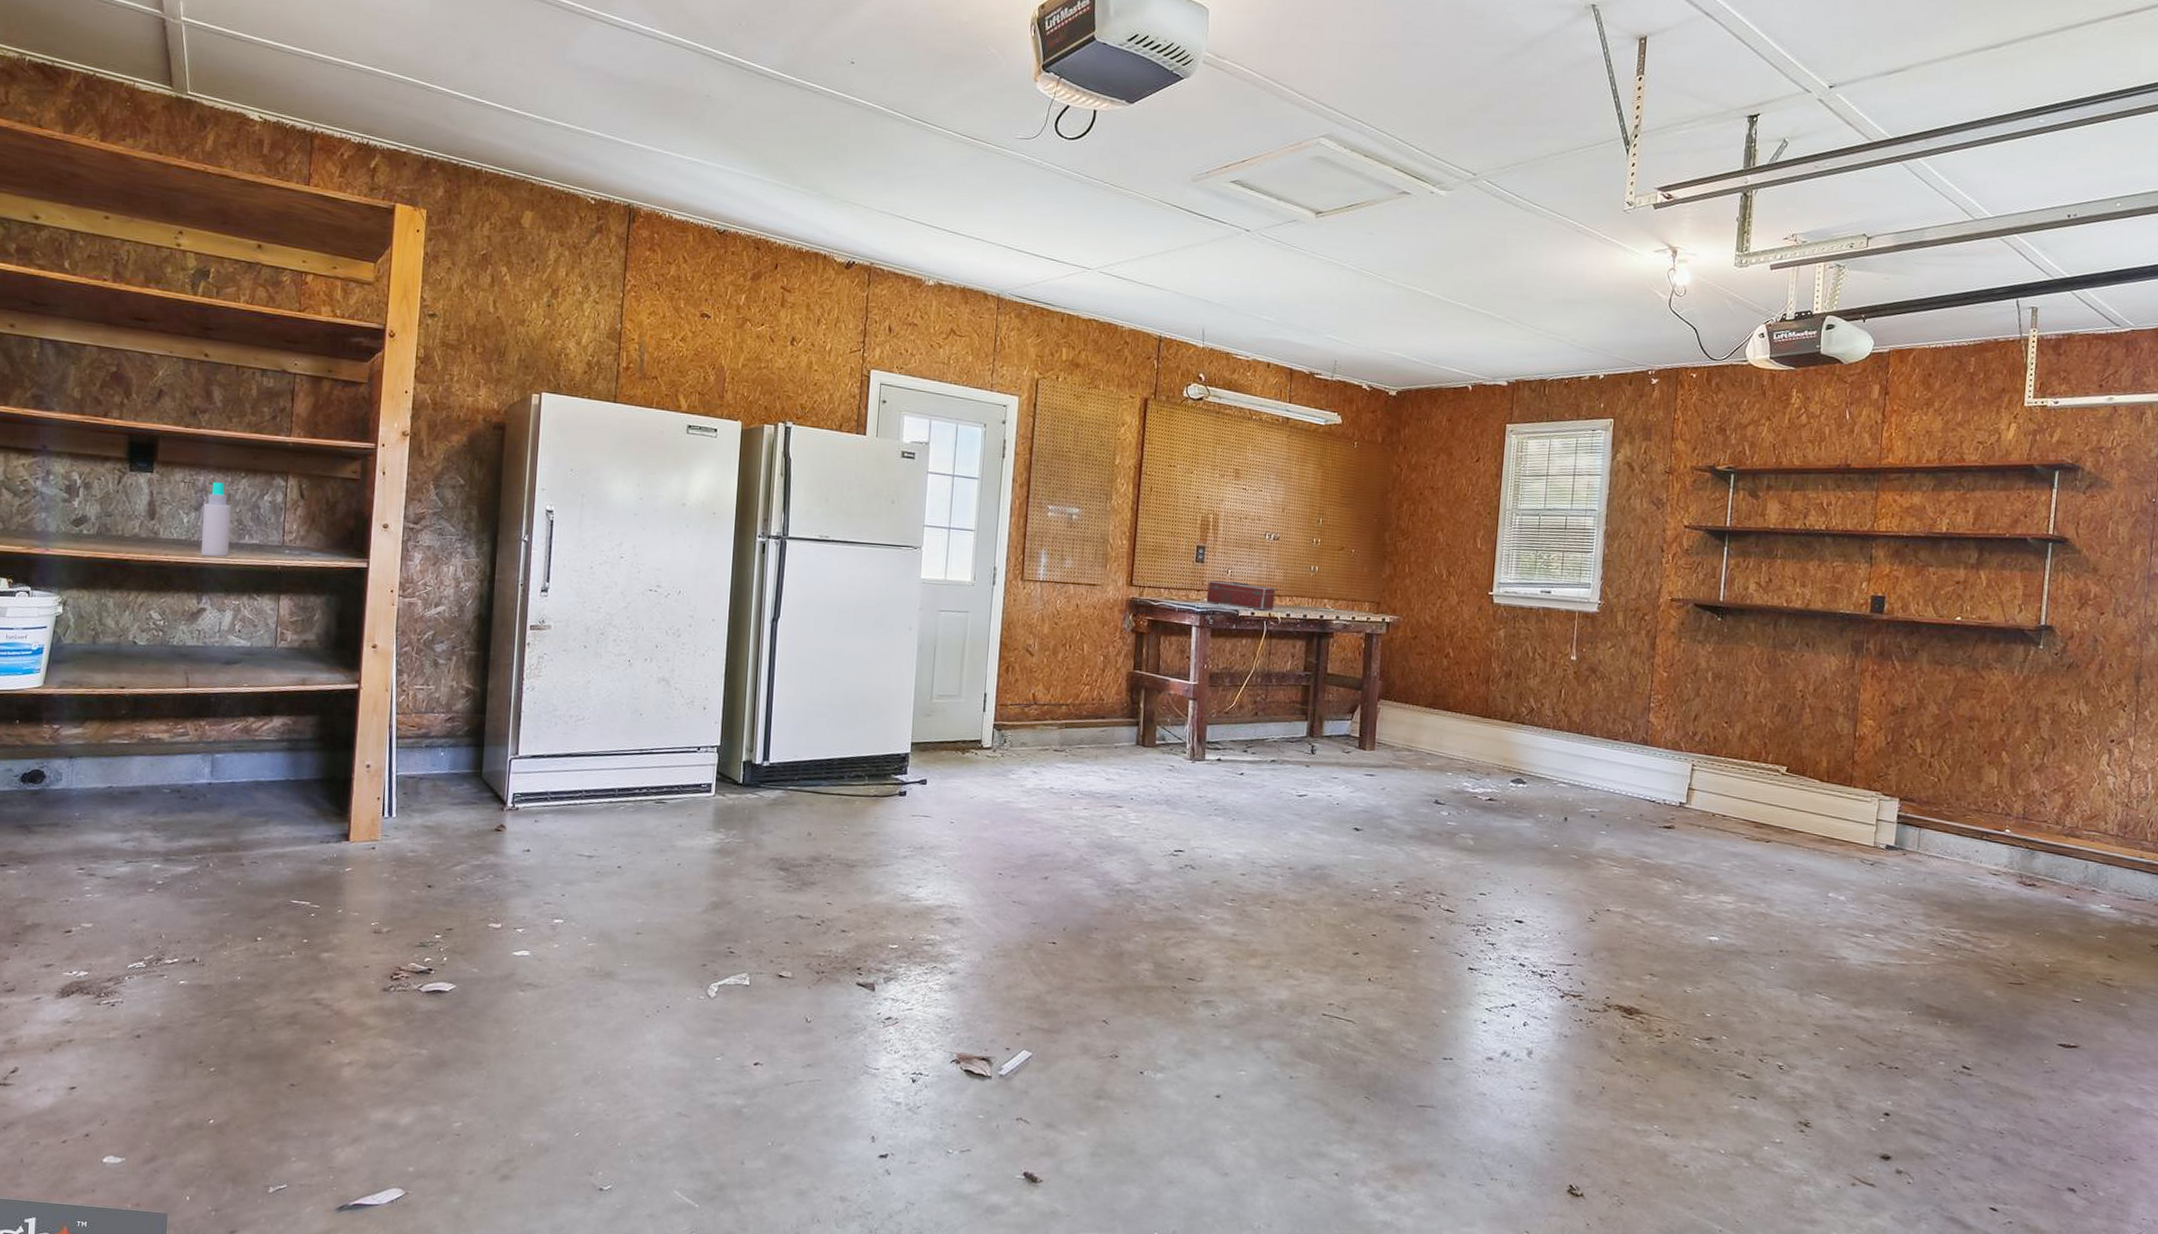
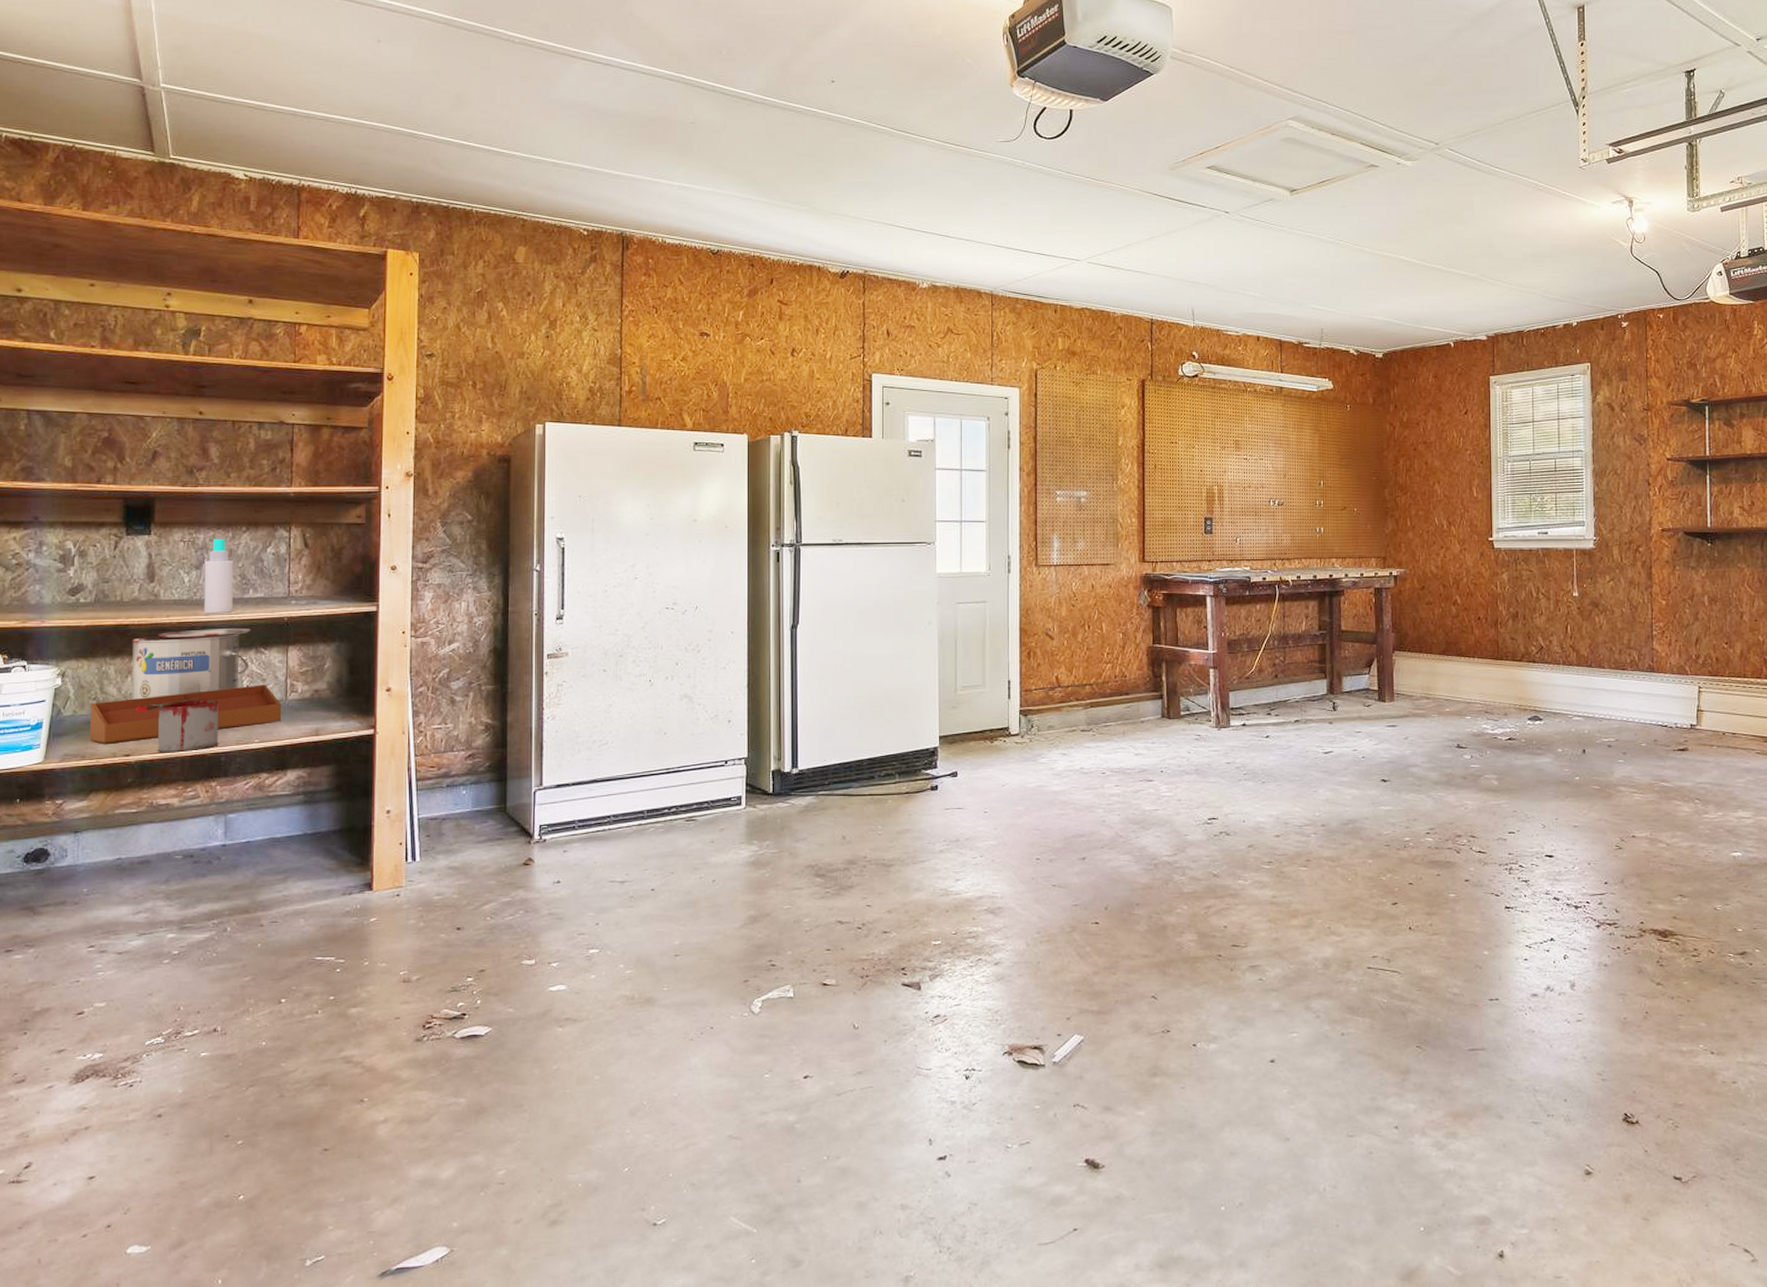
storage bin: none [87,630,271,675] -> present [89,685,282,744]
paint can: none [129,570,244,634] -> present [132,629,250,700]
paint can: none [132,636,211,689] -> present [136,696,219,752]
toolbox: present [1206,580,1276,611] -> none [1218,550,1285,575]

